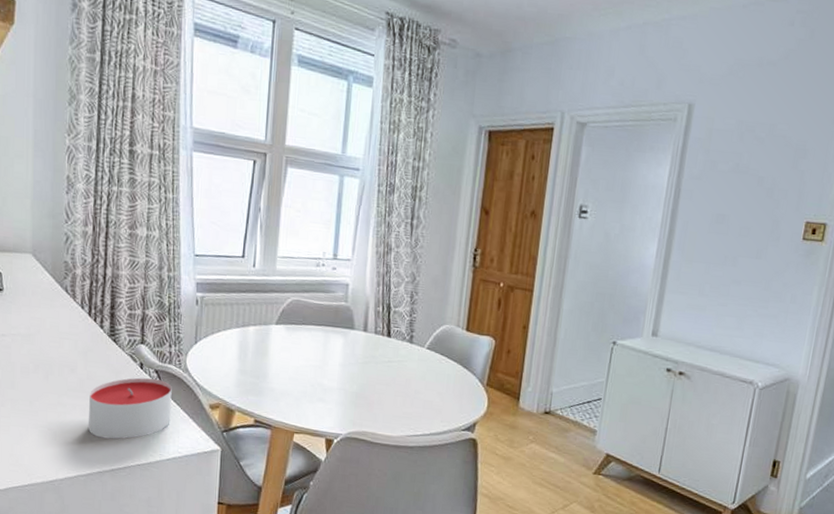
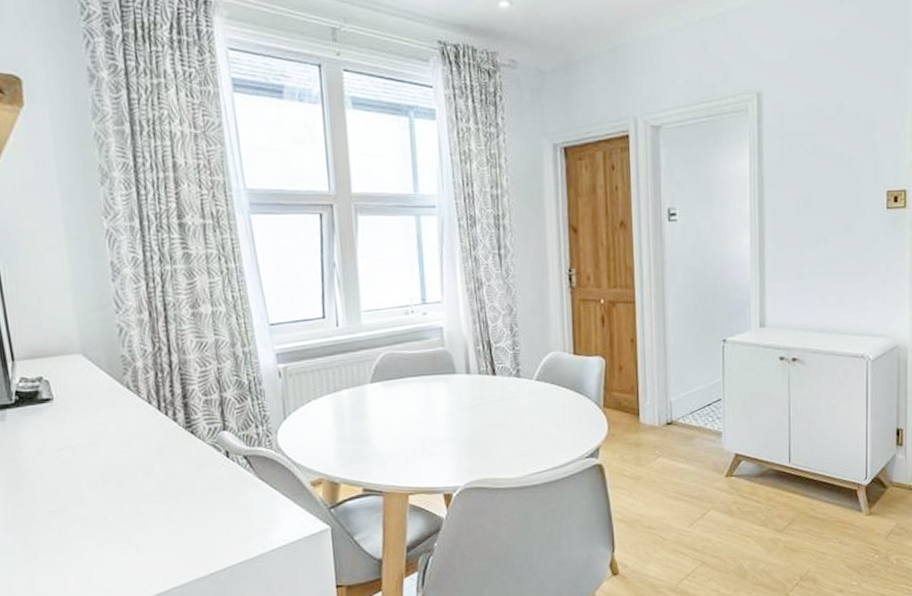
candle: present [88,377,172,439] -> none [172,465,270,542]

